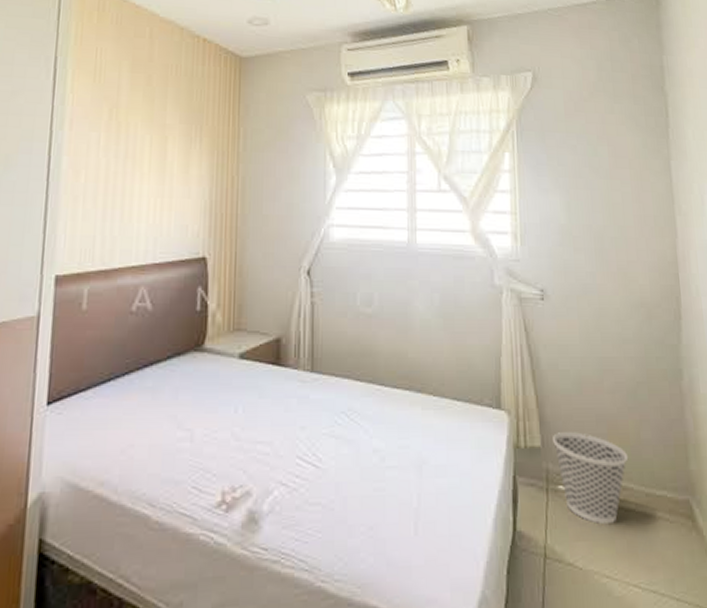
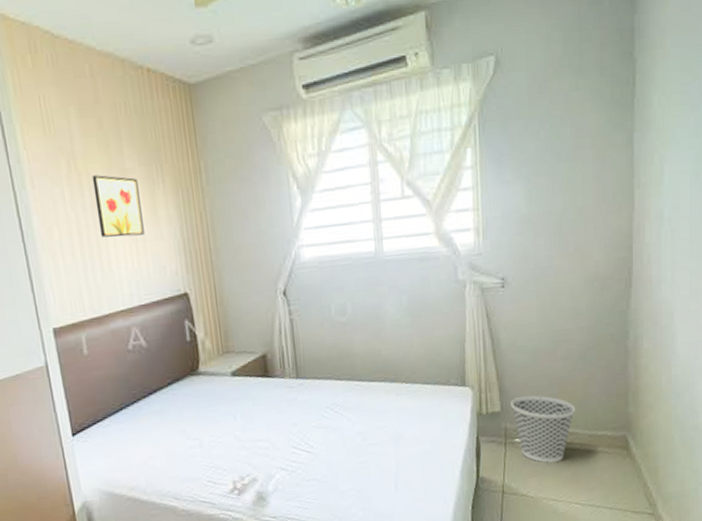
wall art: none [127,126,175,191] -> present [92,175,145,238]

